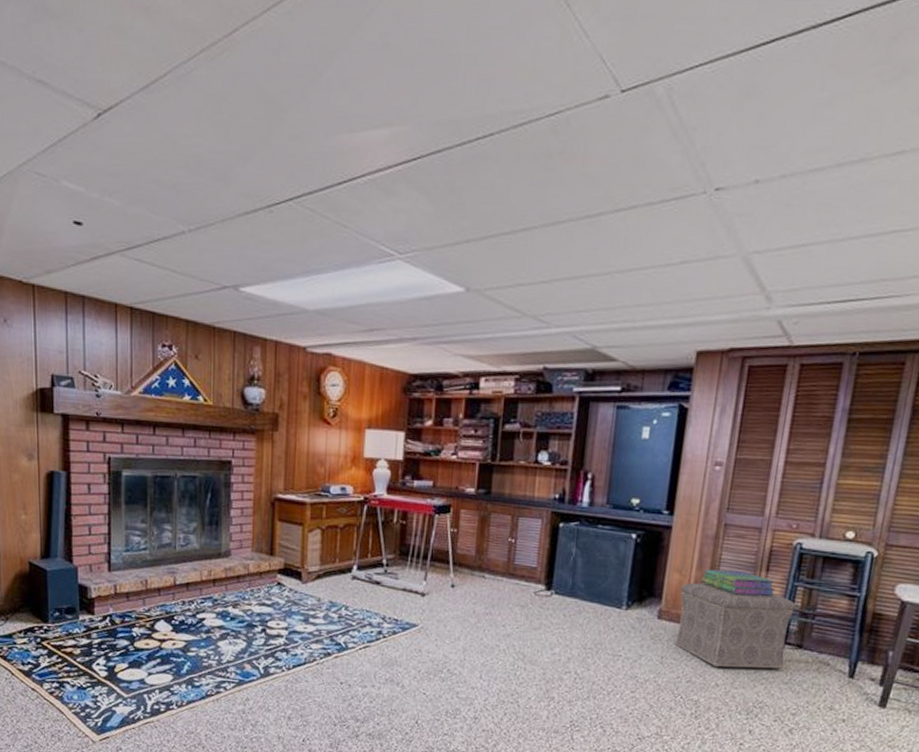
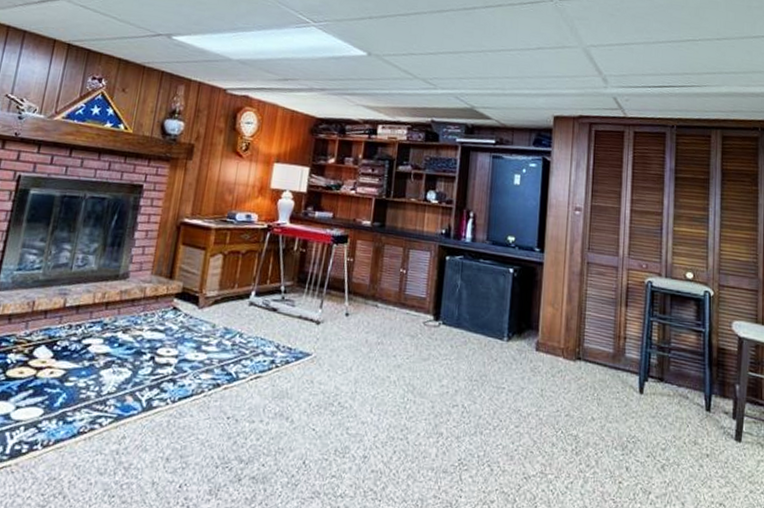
ottoman: present [675,582,796,669] -> none [553,316,653,403]
stack of books: present [700,569,775,596] -> none [571,303,634,330]

